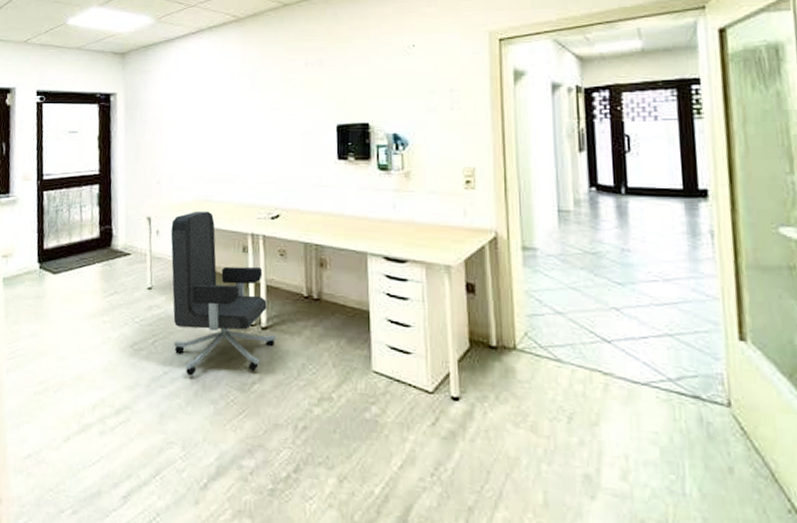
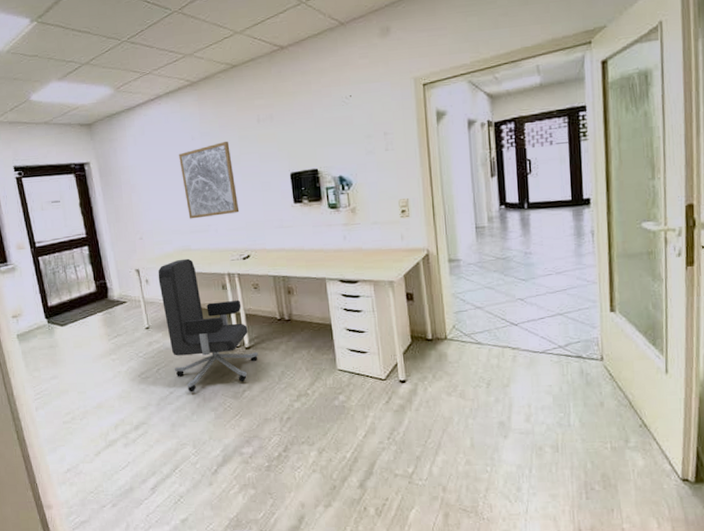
wall art: none [213,83,274,166] -> present [179,141,240,219]

